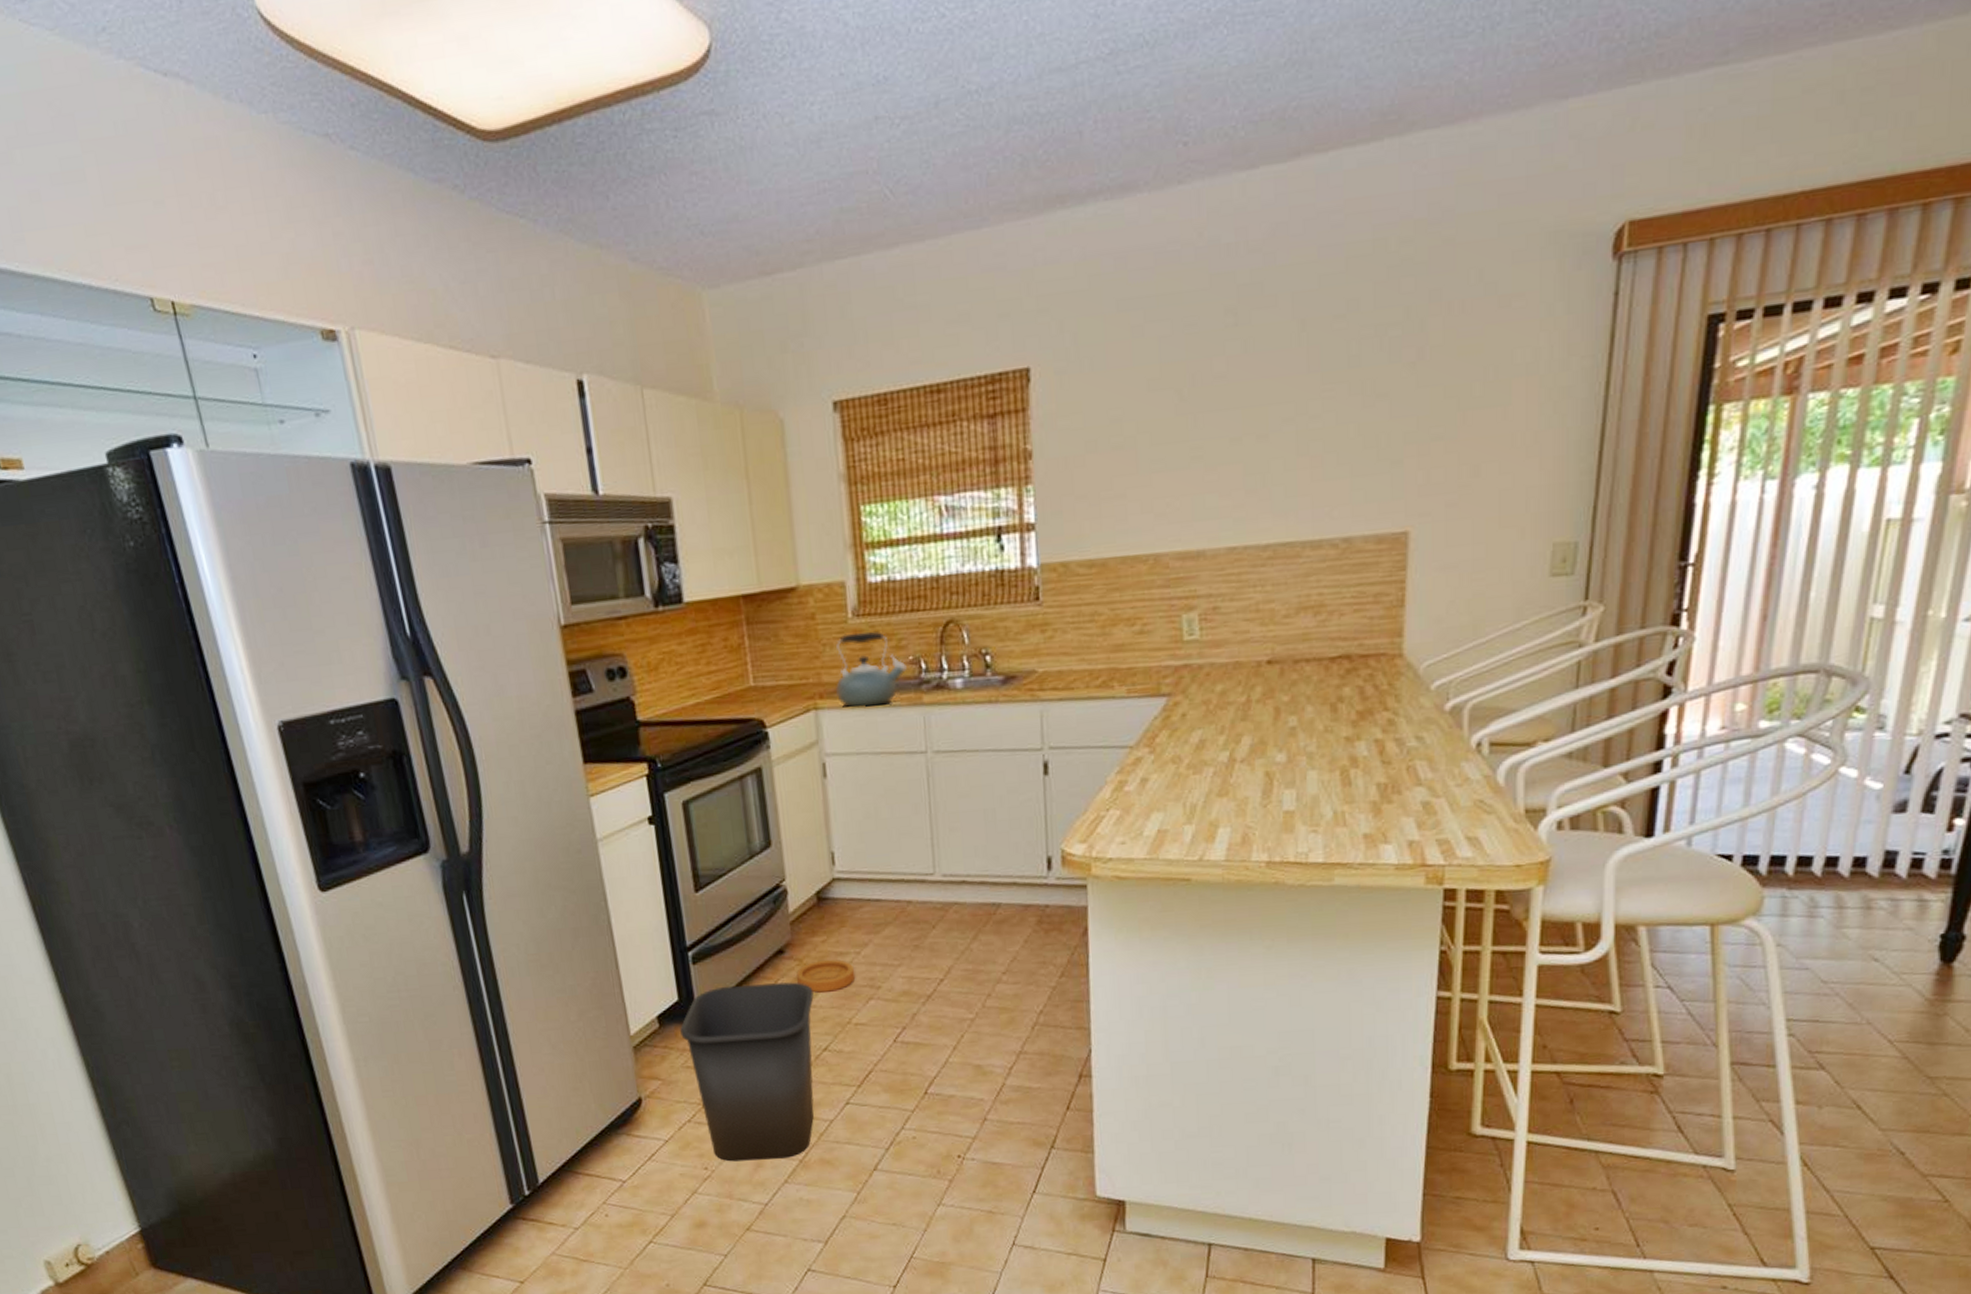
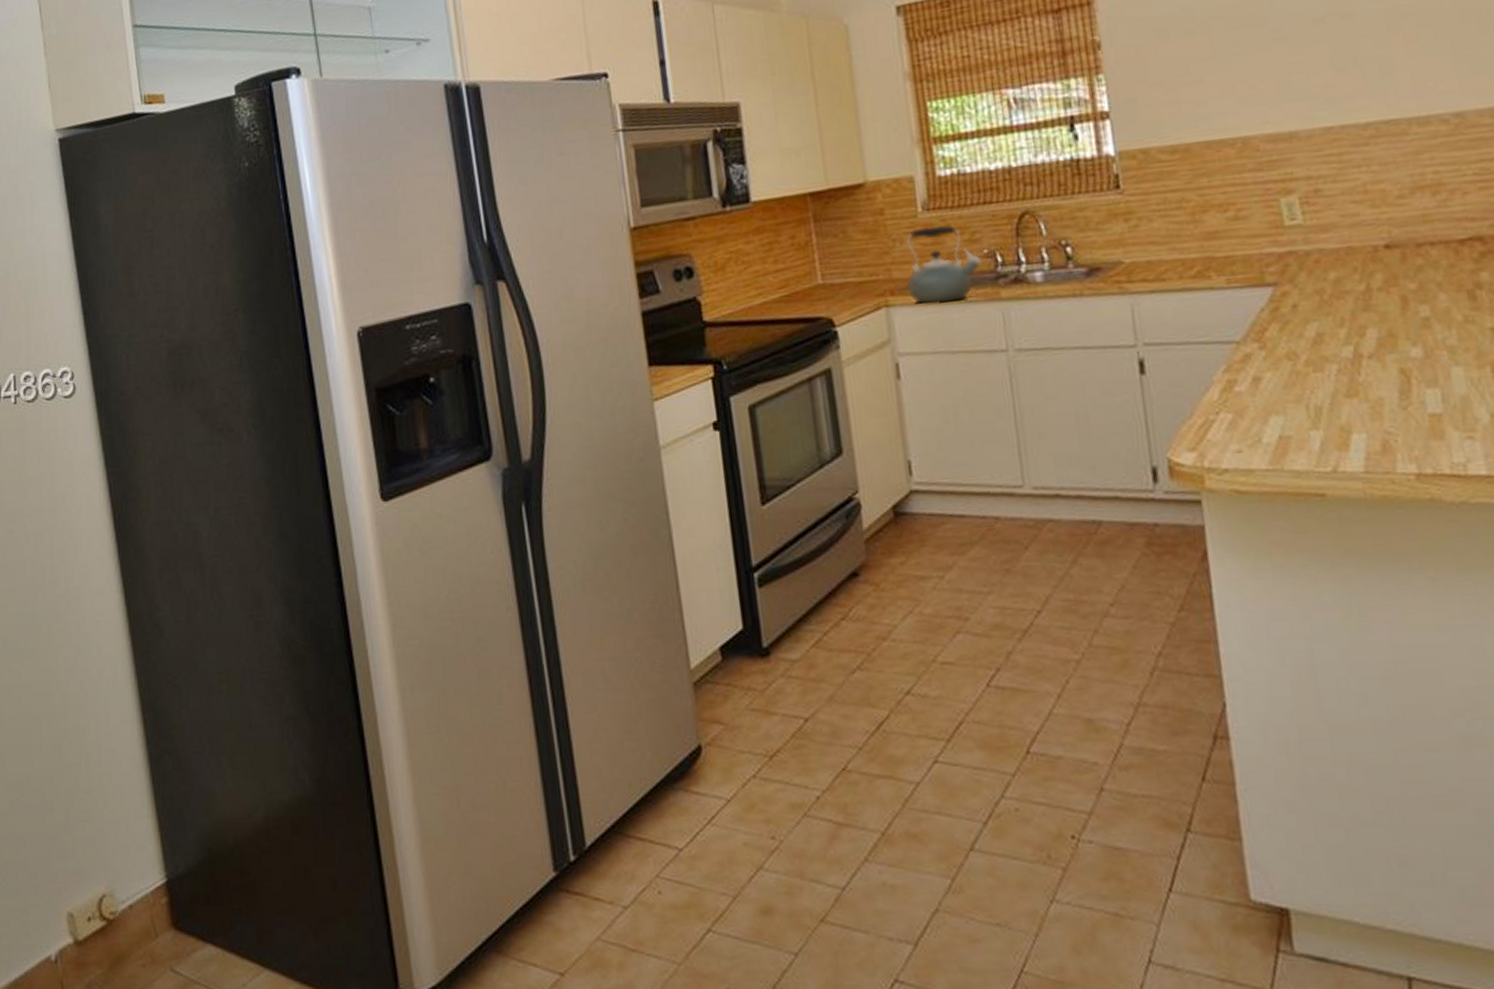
waste bin: present [680,982,814,1162] -> none [744,610,897,831]
pet bowl: present [796,959,856,993] -> none [873,584,940,624]

